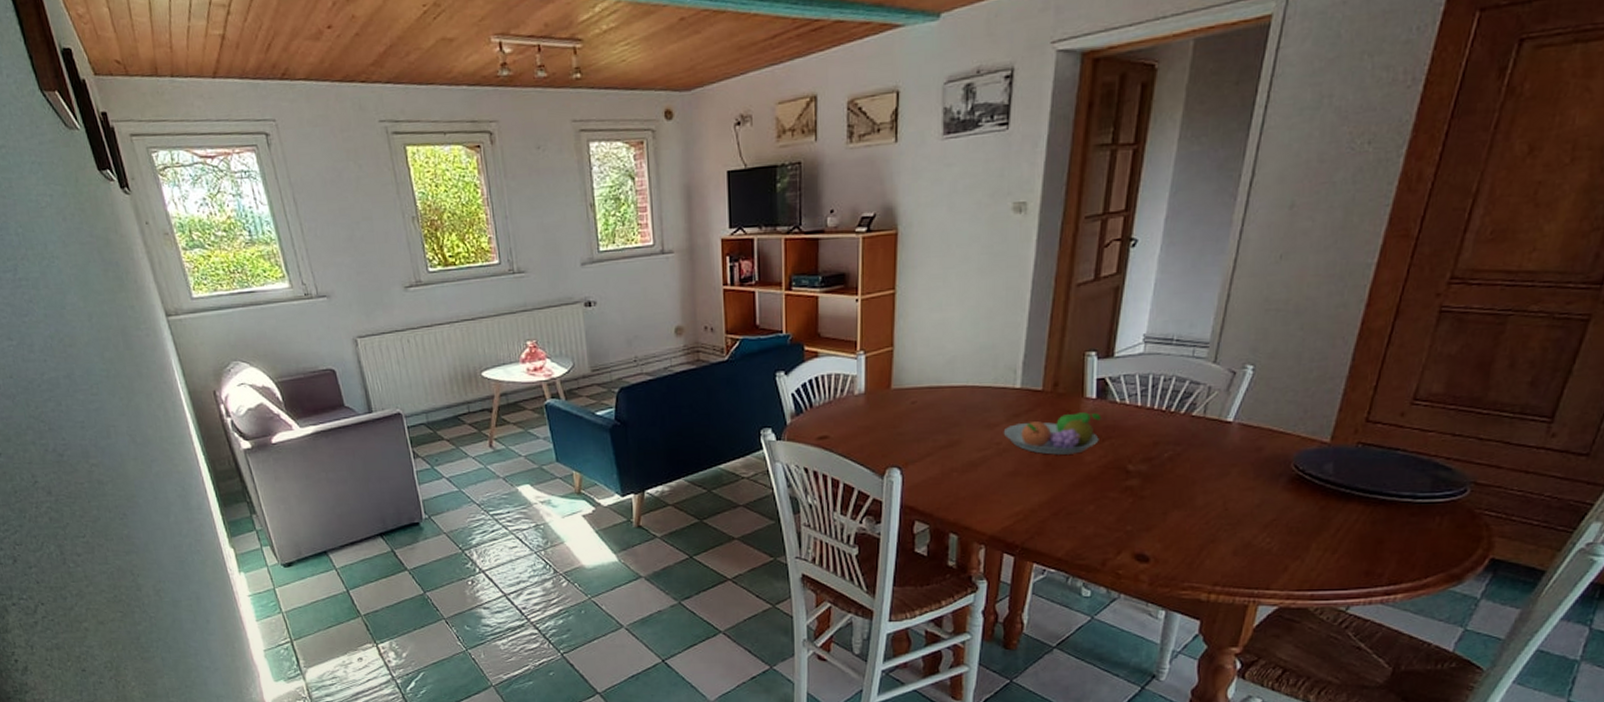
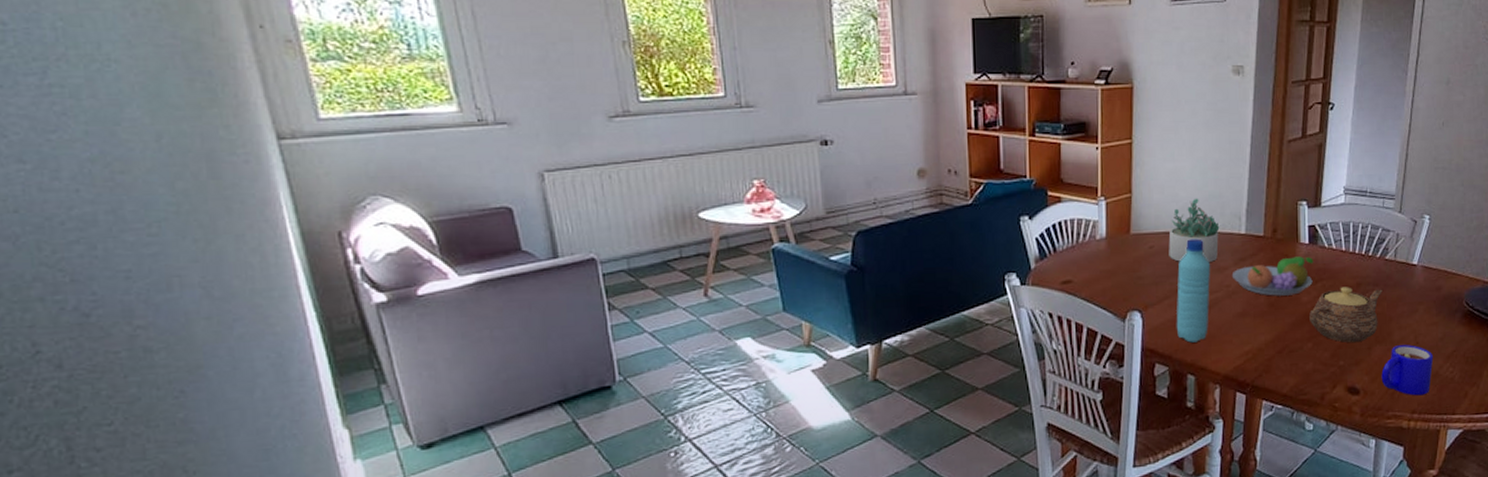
succulent plant: none [933,350,991,418] -> present [1168,198,1220,262]
water bottle: none [938,393,980,501] -> present [1176,239,1211,343]
teapot: none [1093,446,1186,507] -> present [1309,287,1383,343]
mug: none [1177,511,1247,567] -> present [1381,345,1434,396]

